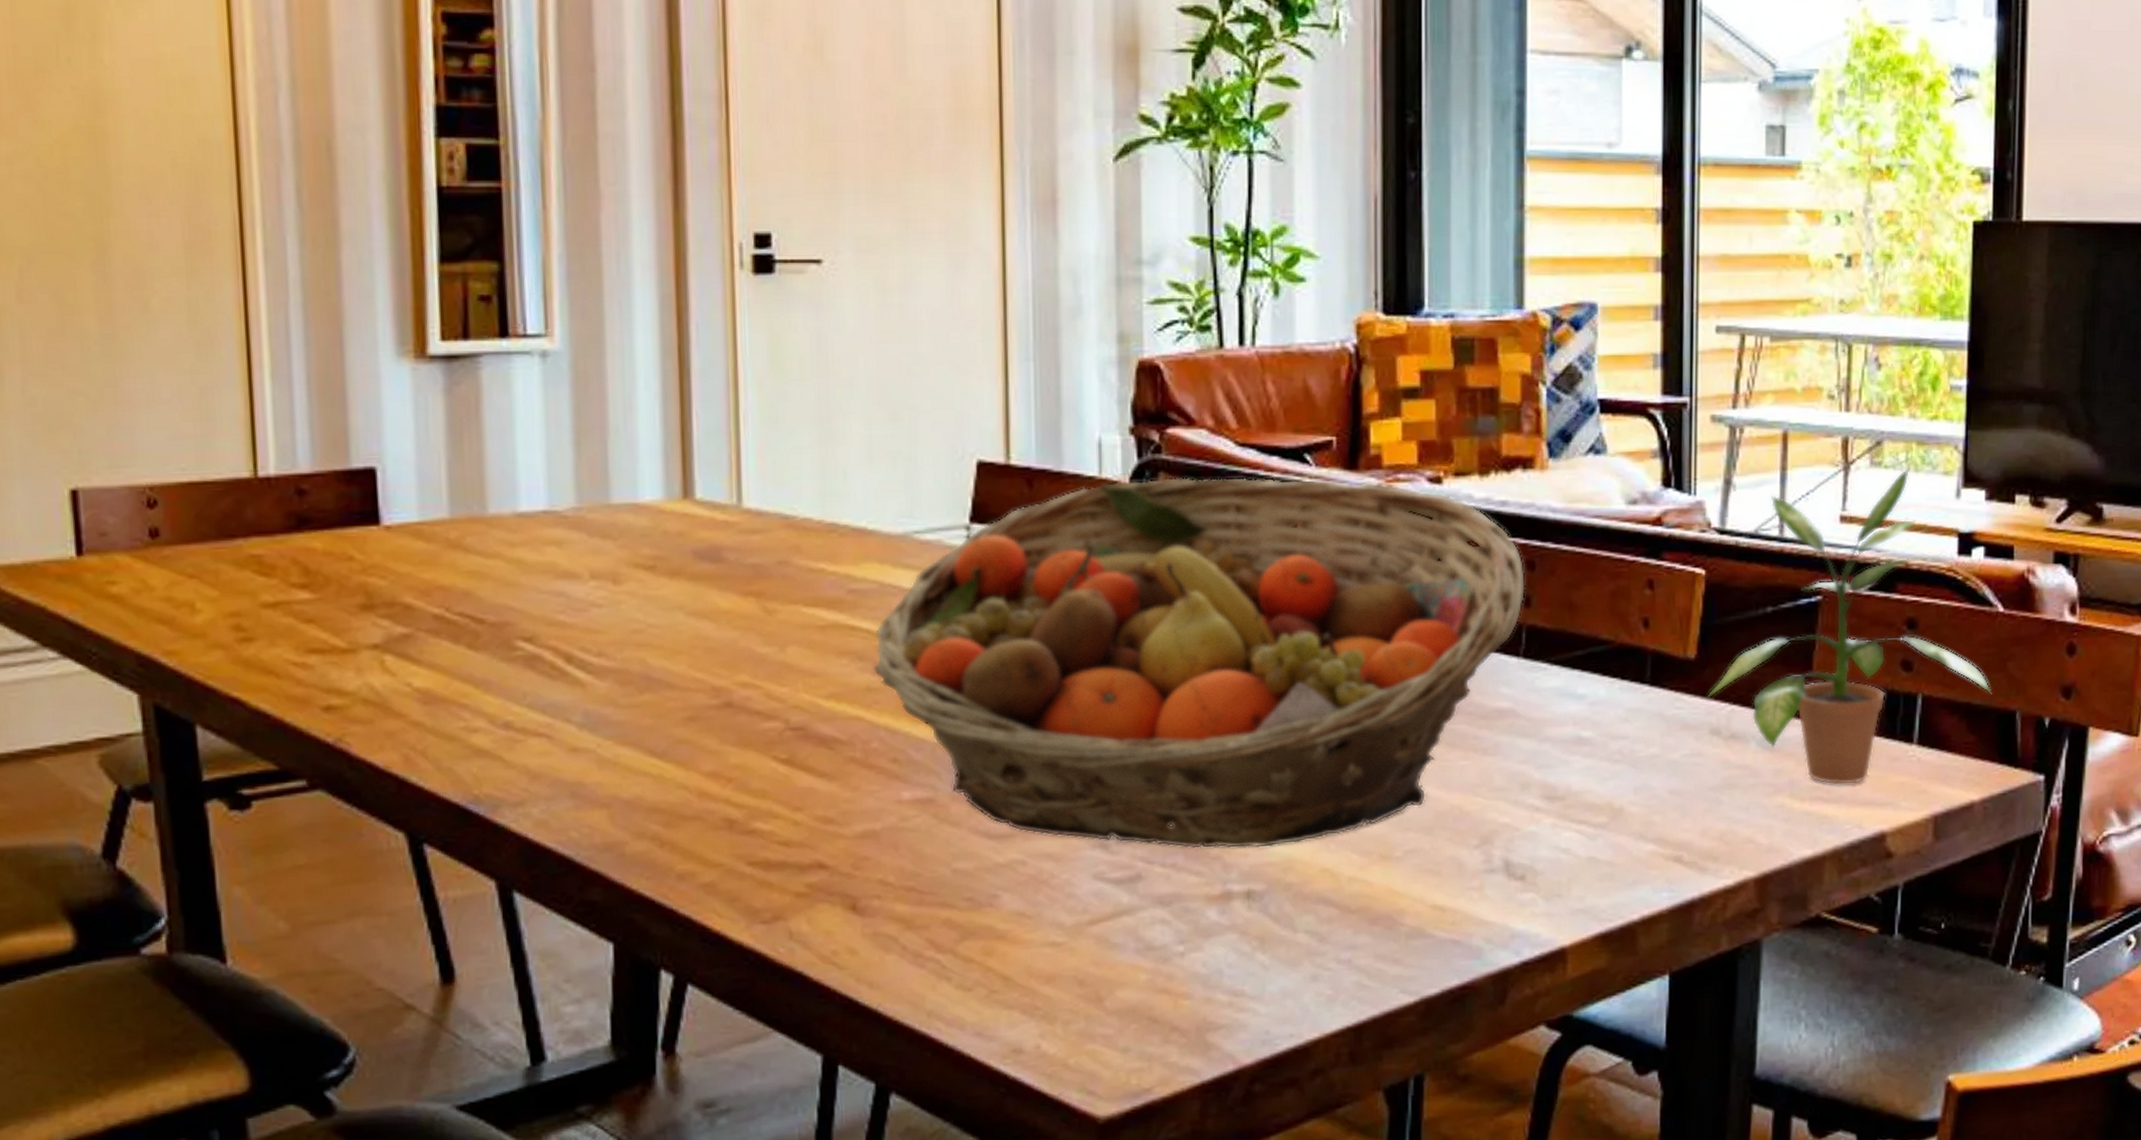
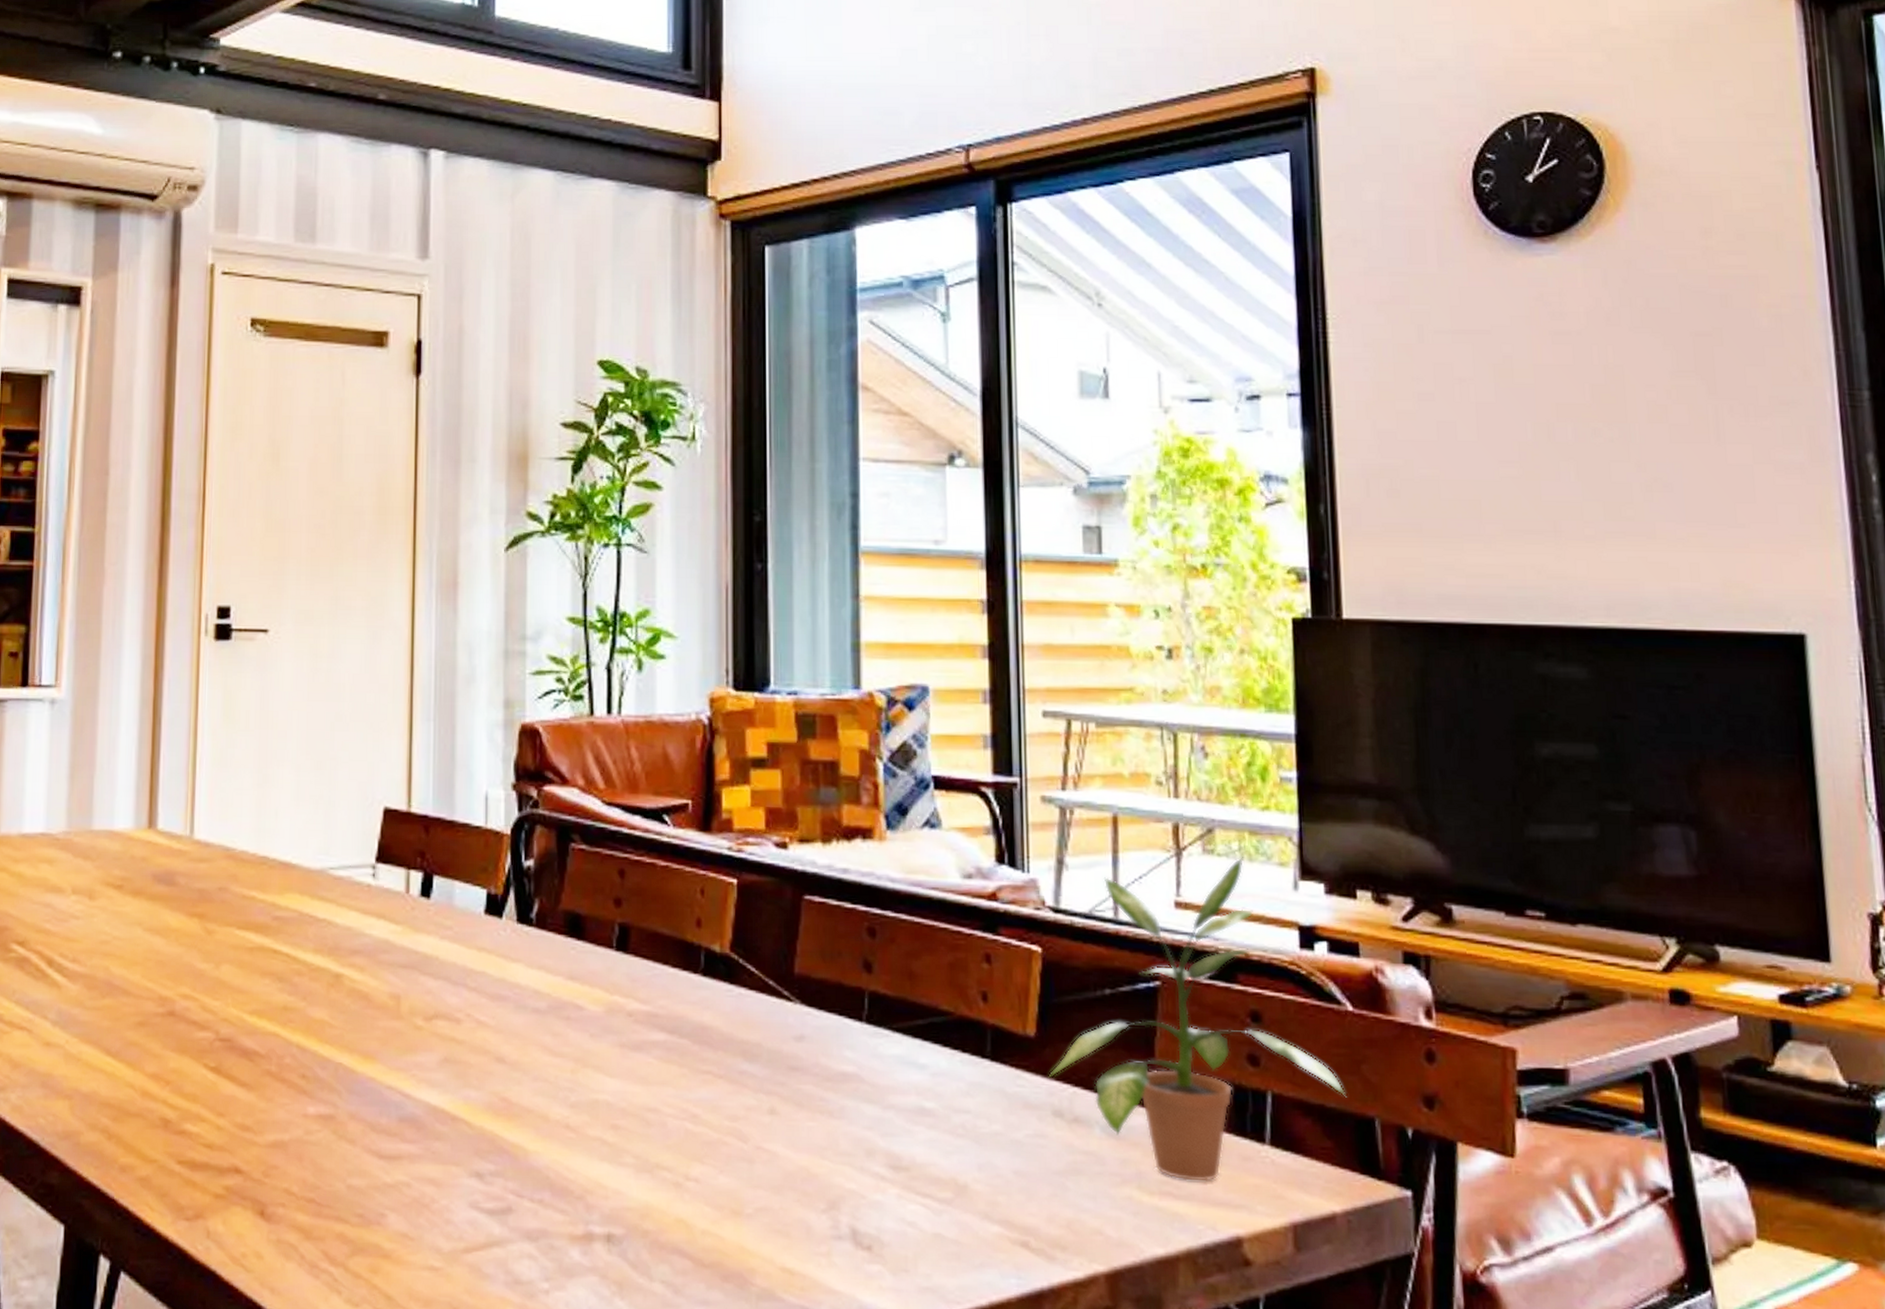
fruit basket: present [873,477,1526,849] -> none [290,831,868,1192]

